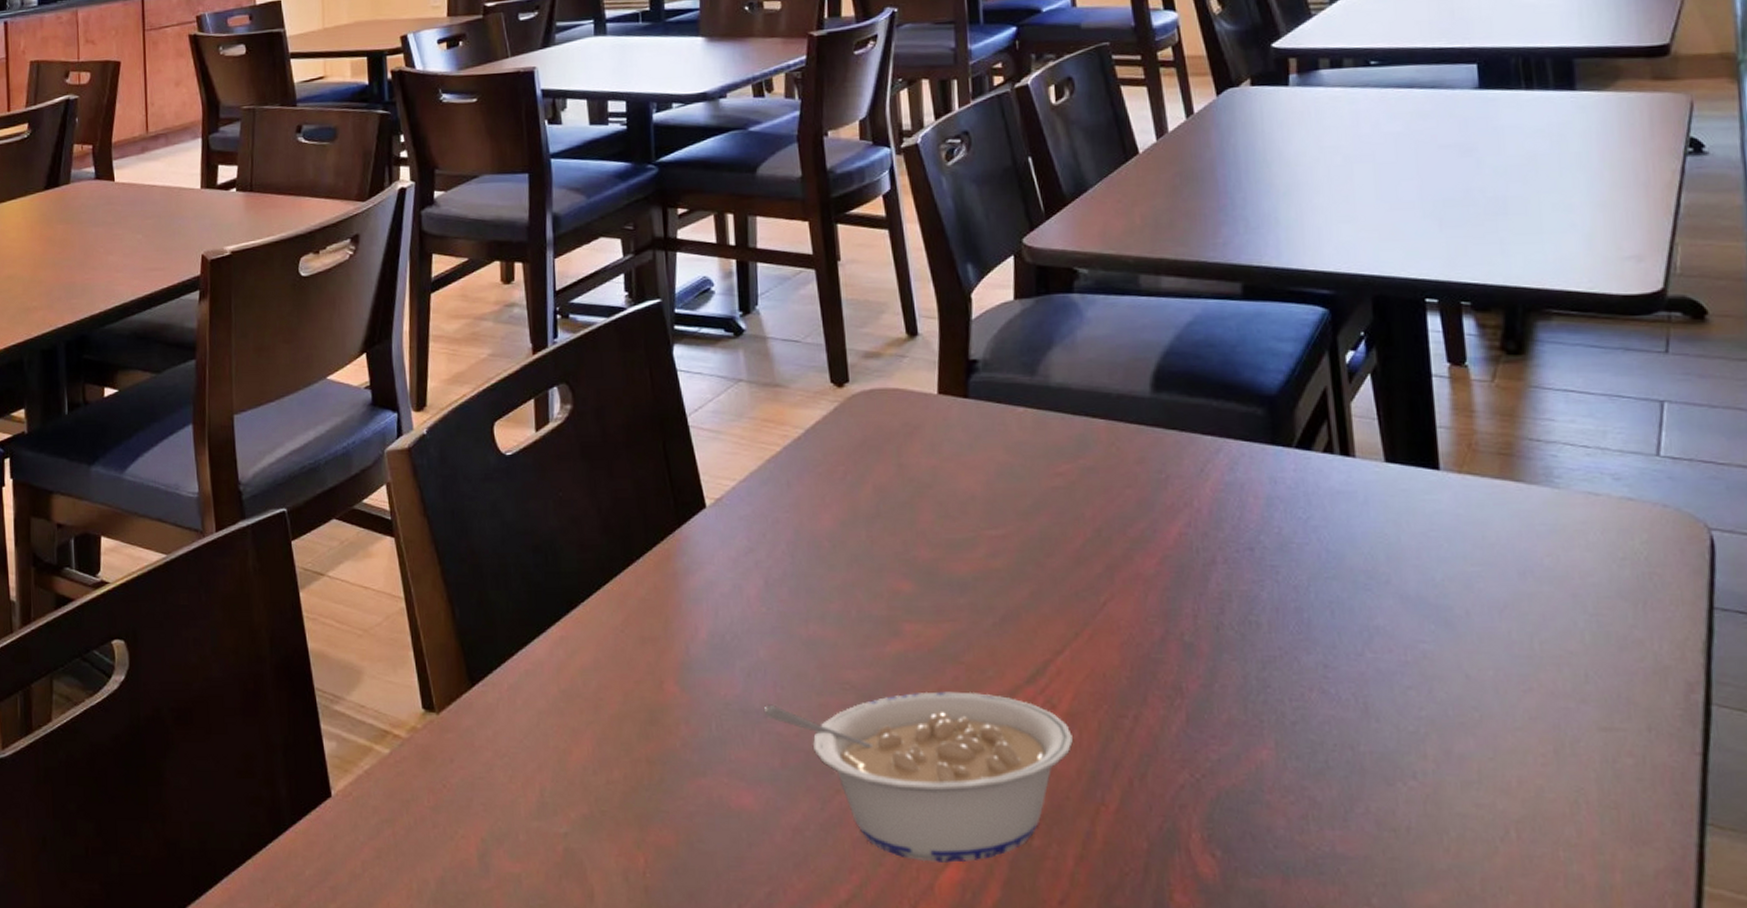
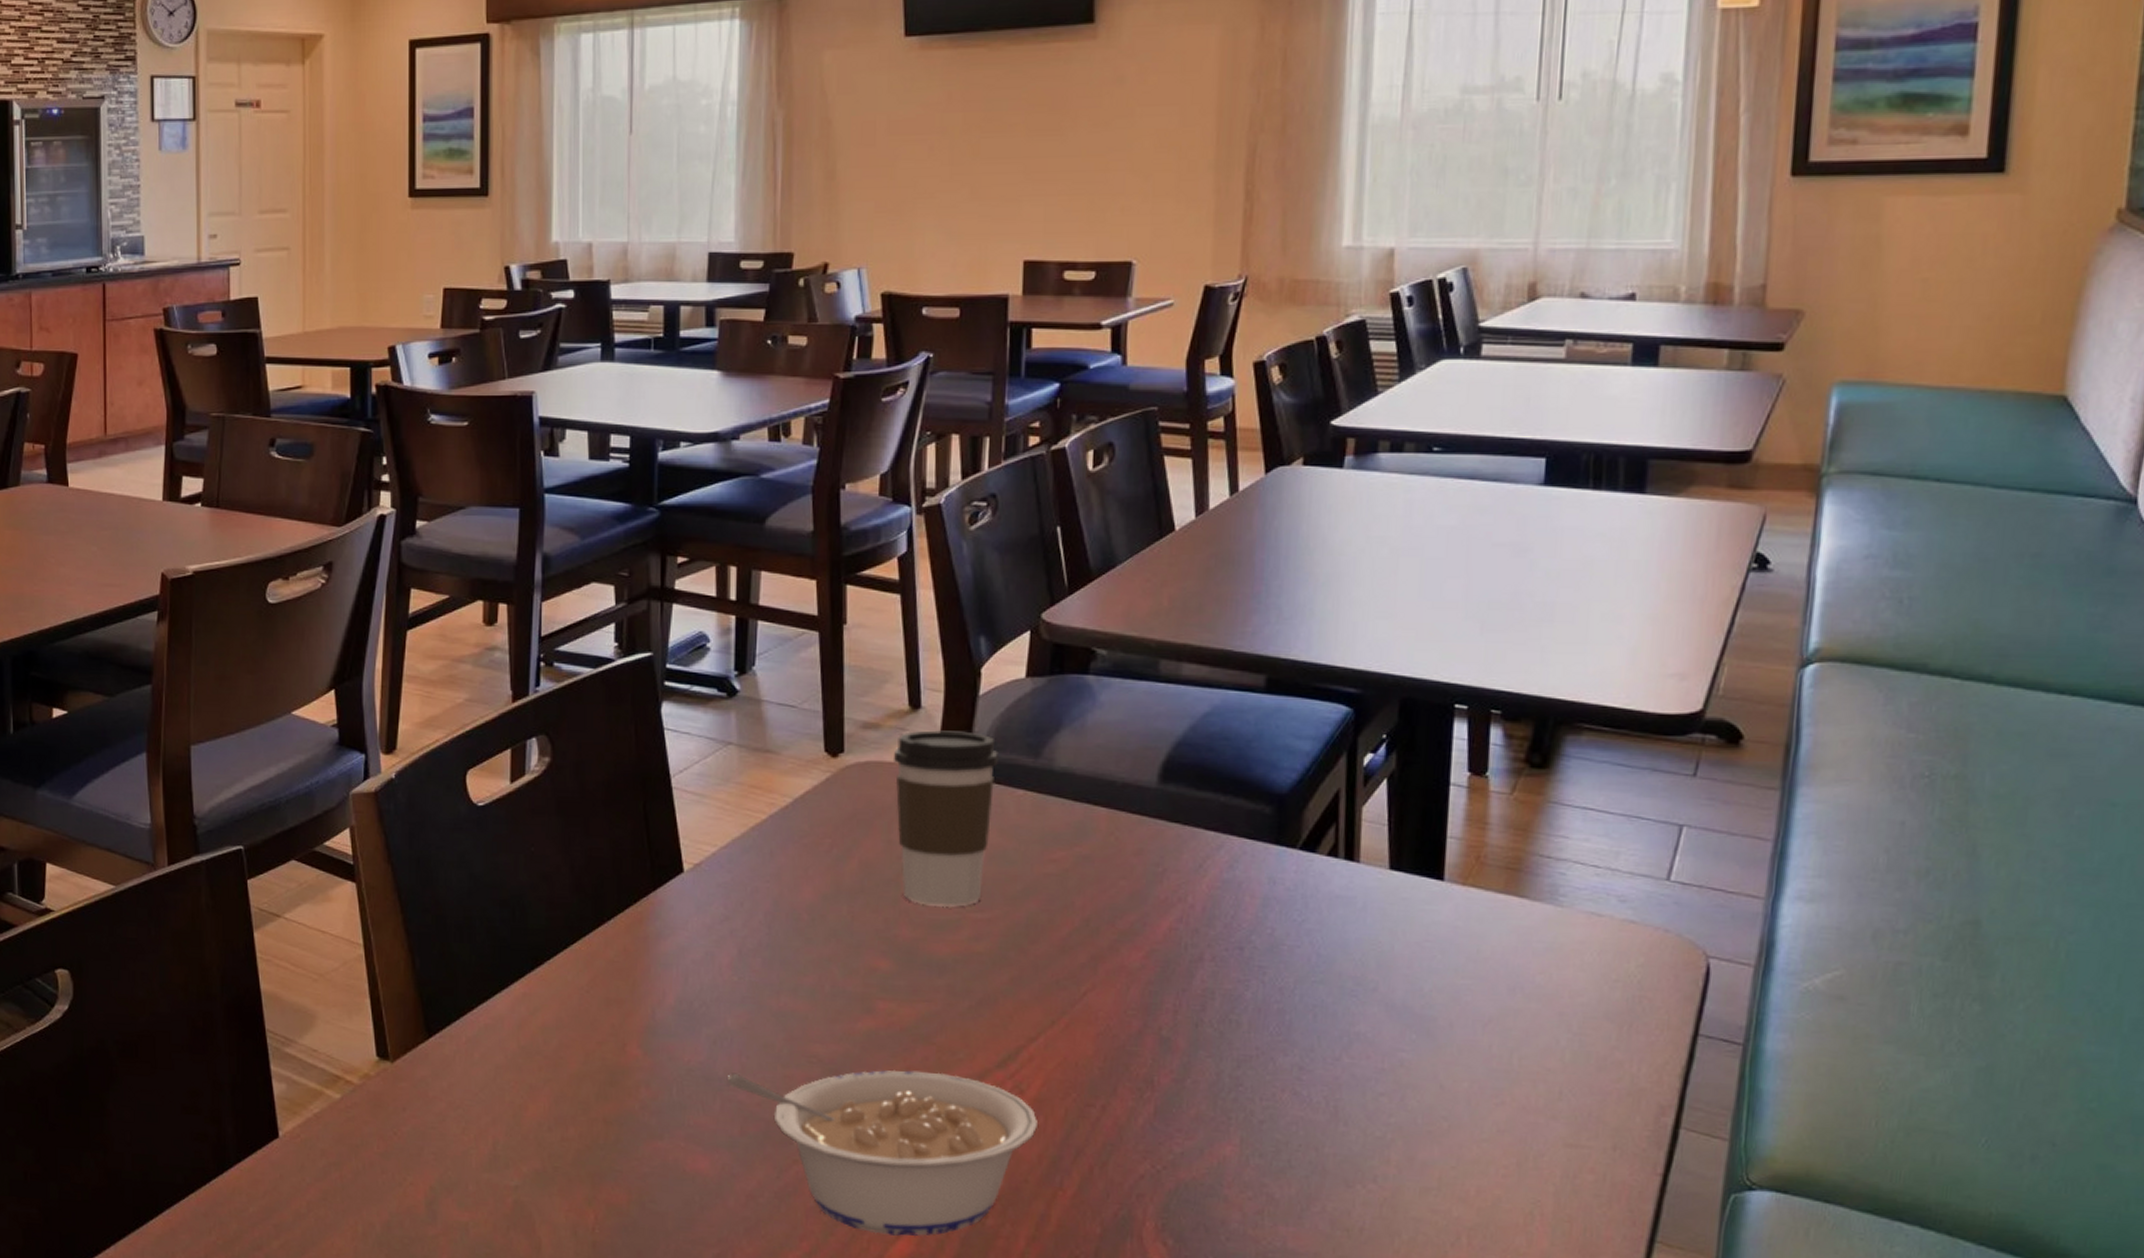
coffee cup: none [896,354,996,527] -> present [893,730,998,908]

